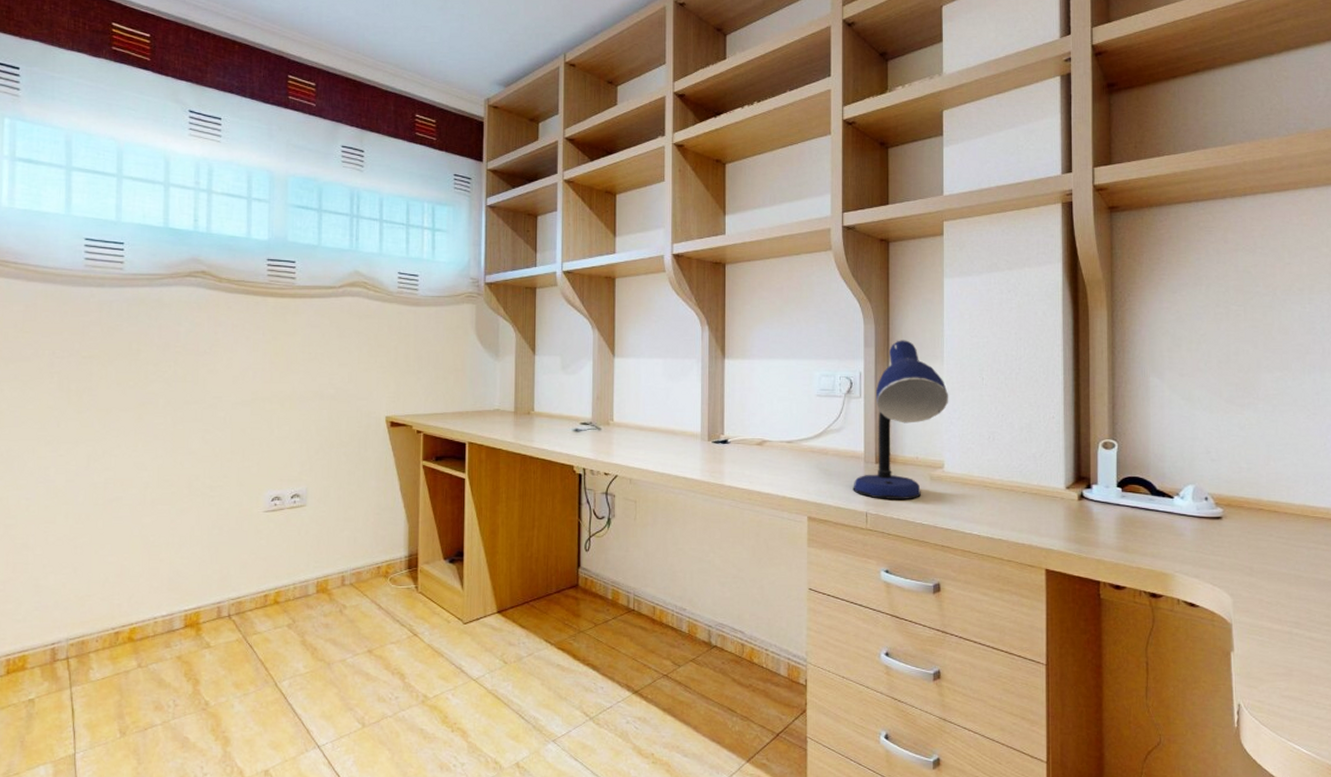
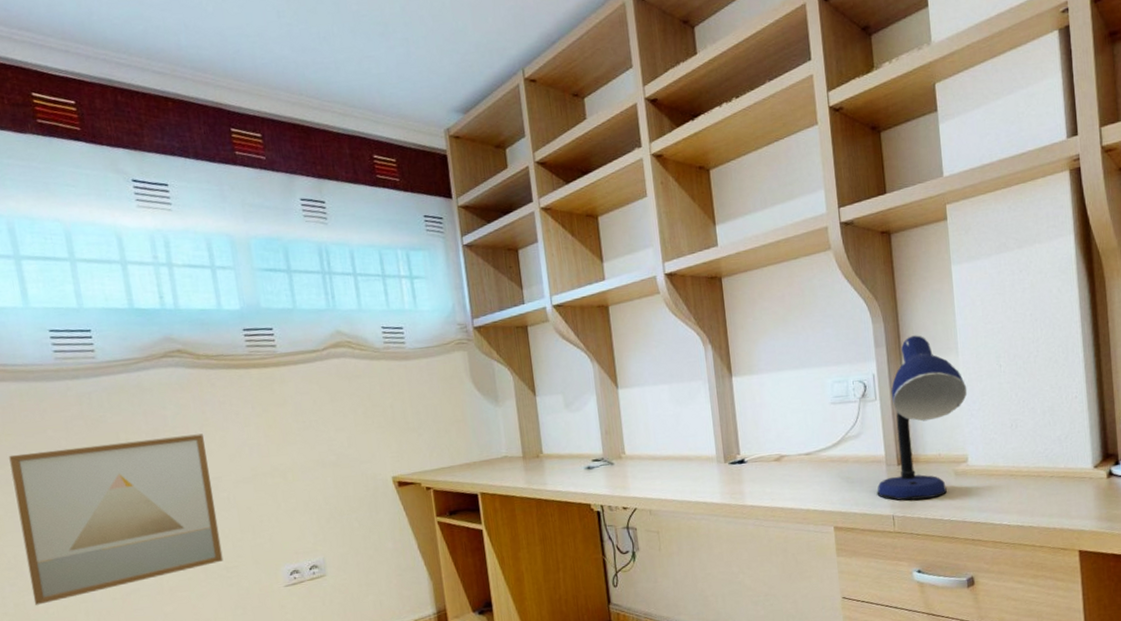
wall art: none [17,352,212,501] -> present [9,433,224,605]

